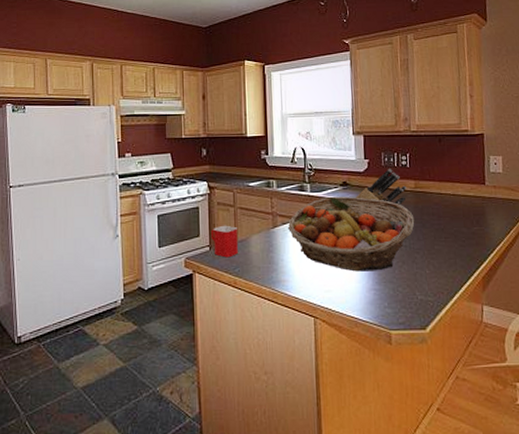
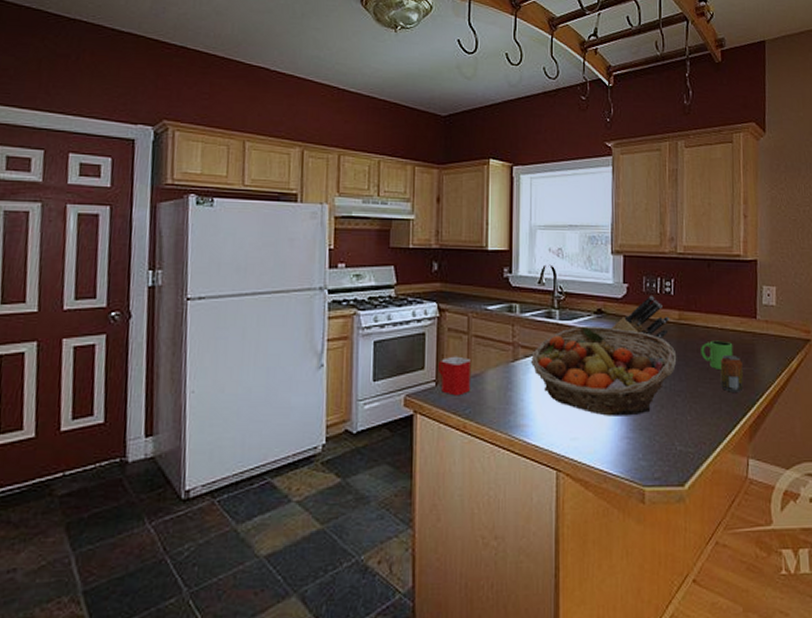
mug: none [436,204,465,229] -> present [701,340,734,369]
beverage can: none [453,216,476,249] -> present [720,354,744,392]

